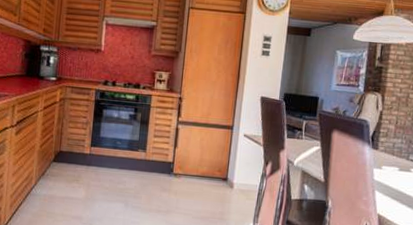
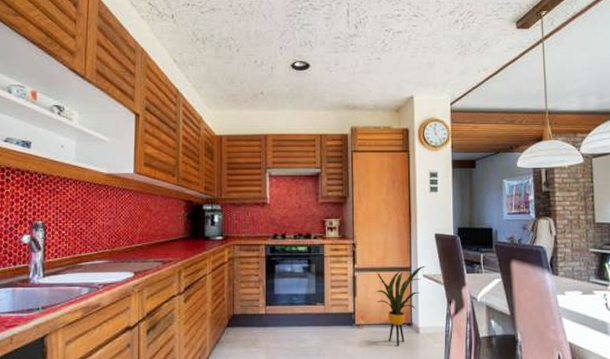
house plant: none [195,125,247,199] -> present [374,265,425,347]

